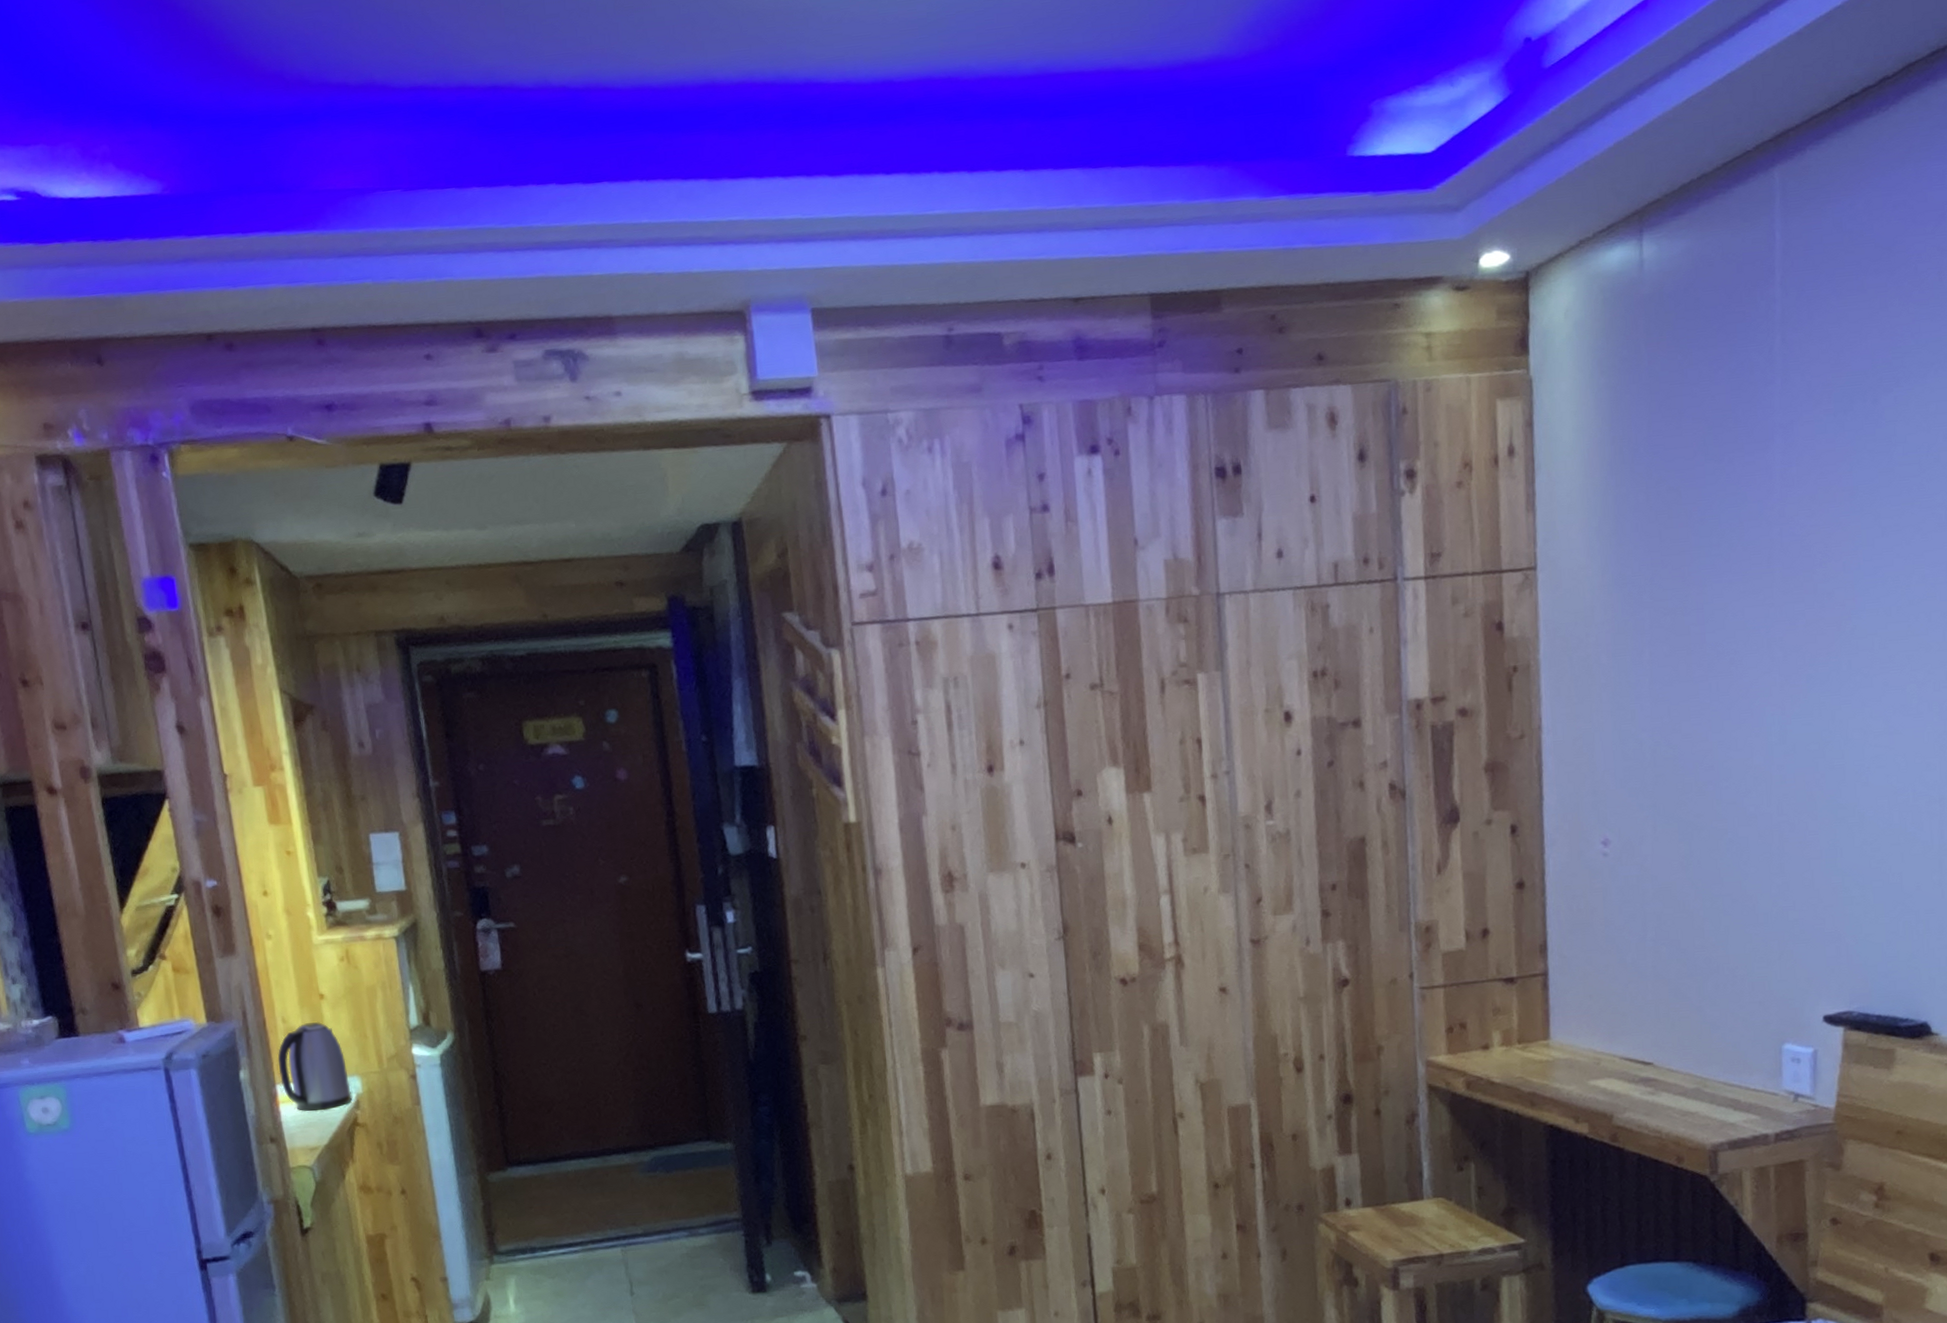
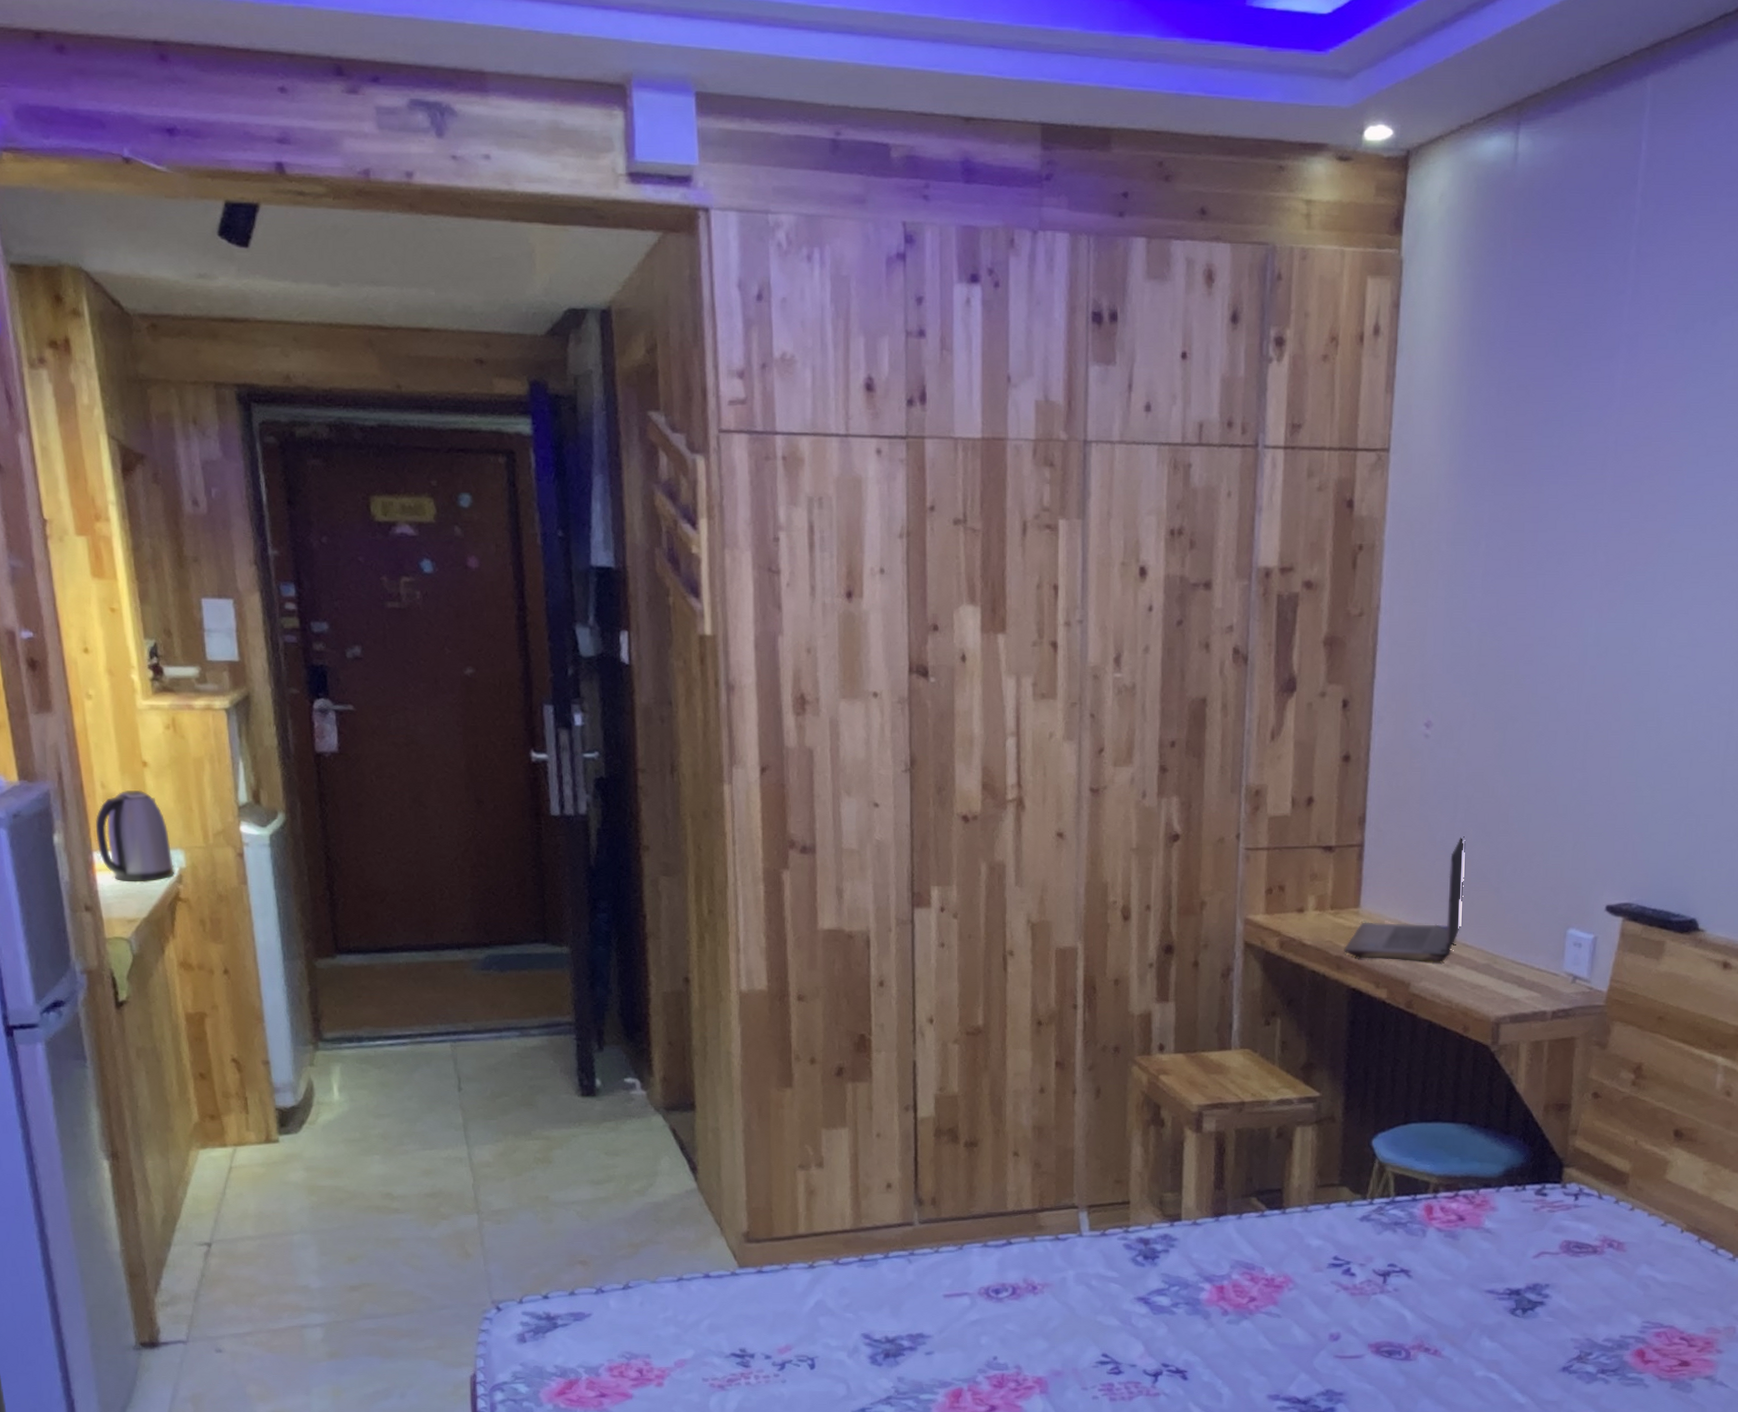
laptop computer: none [1536,955,1662,1093] -> present [1344,836,1465,962]

